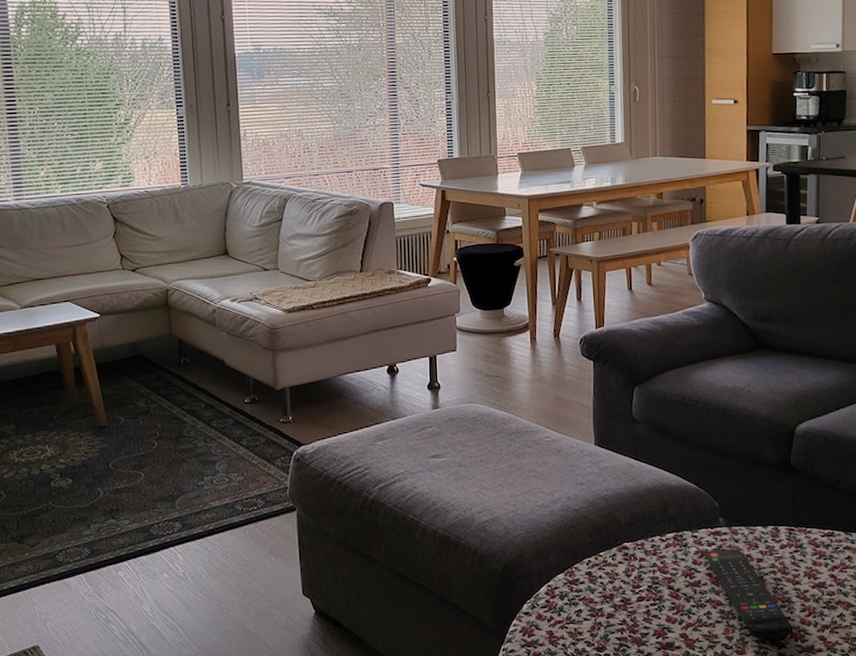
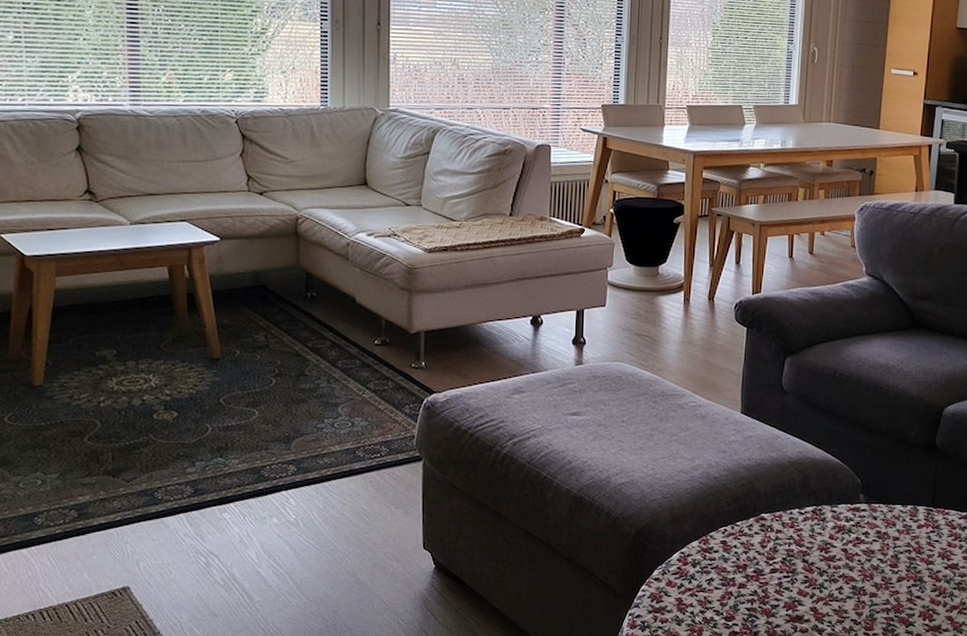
remote control: present [704,549,794,640] -> none [841,526,923,618]

